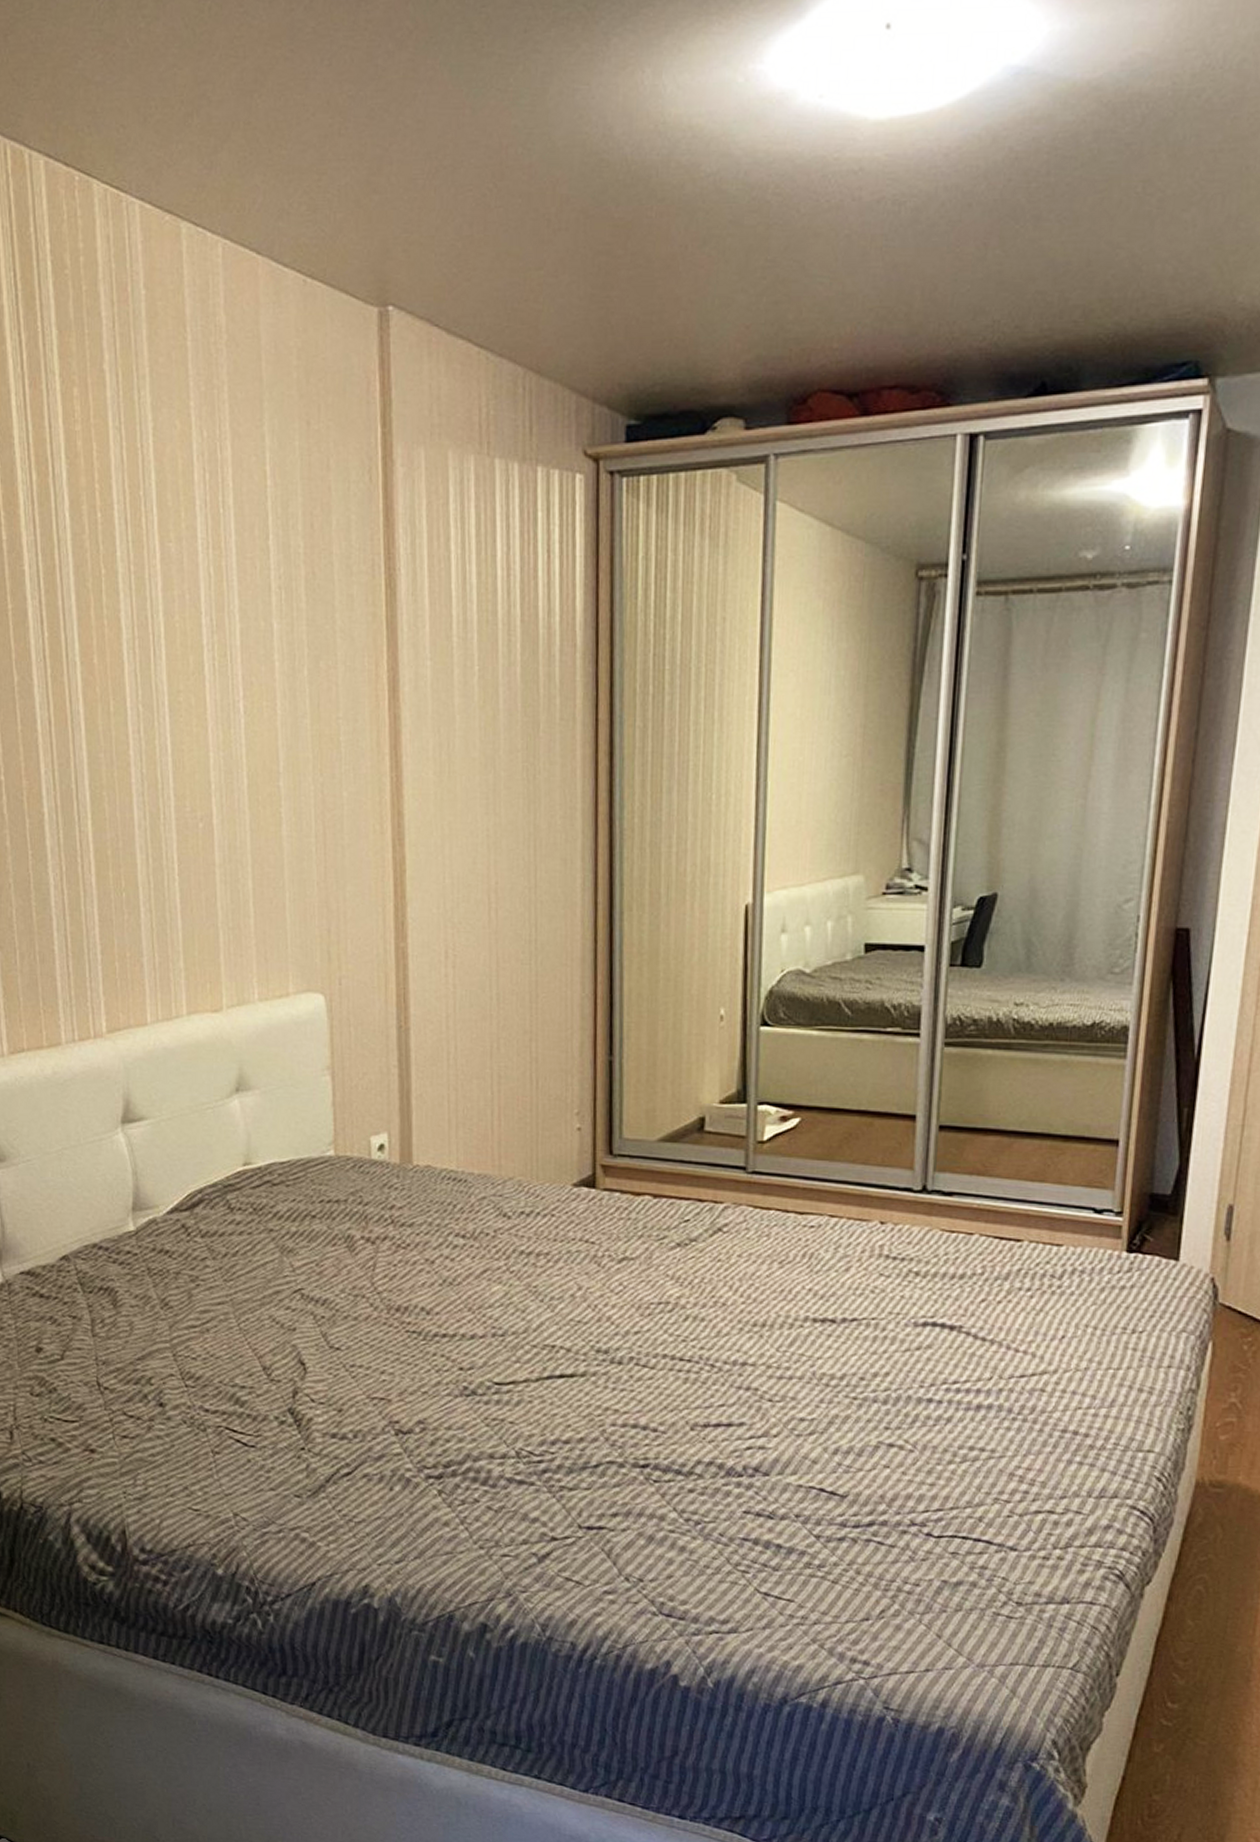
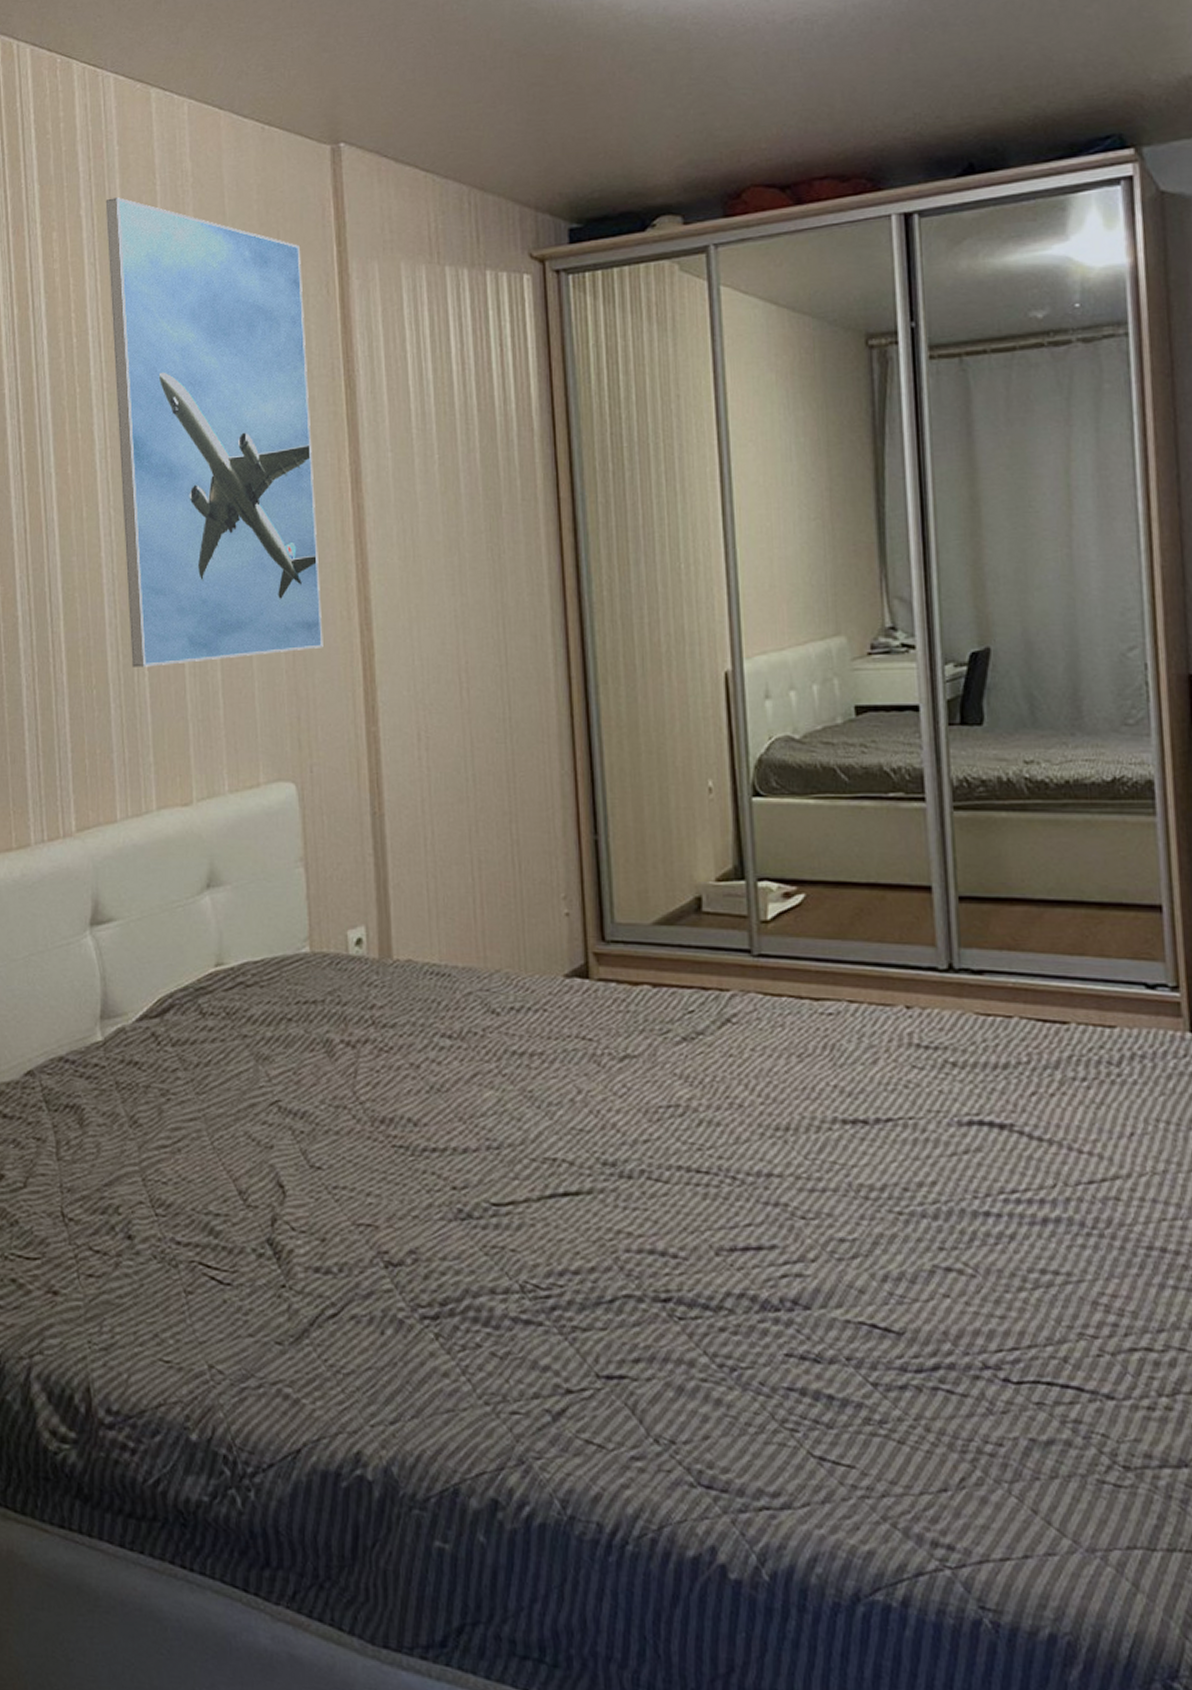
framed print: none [131,352,355,872] -> present [105,197,323,667]

